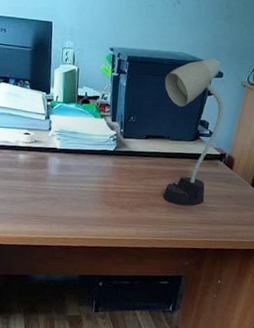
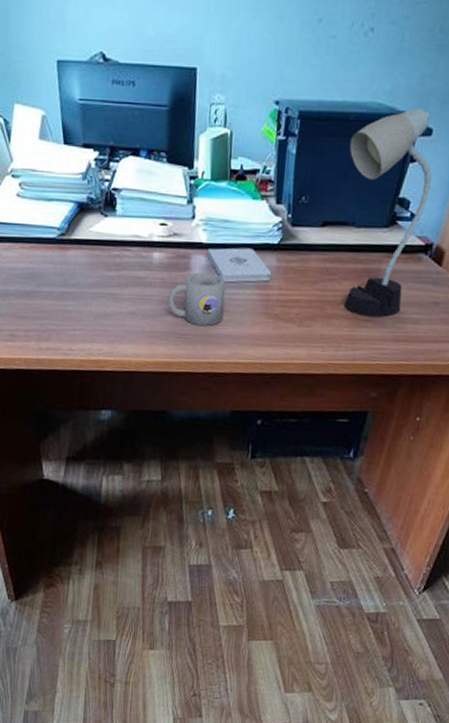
mug: none [30,170,75,210] -> present [167,272,226,326]
notepad: none [60,152,109,179] -> present [206,247,272,283]

